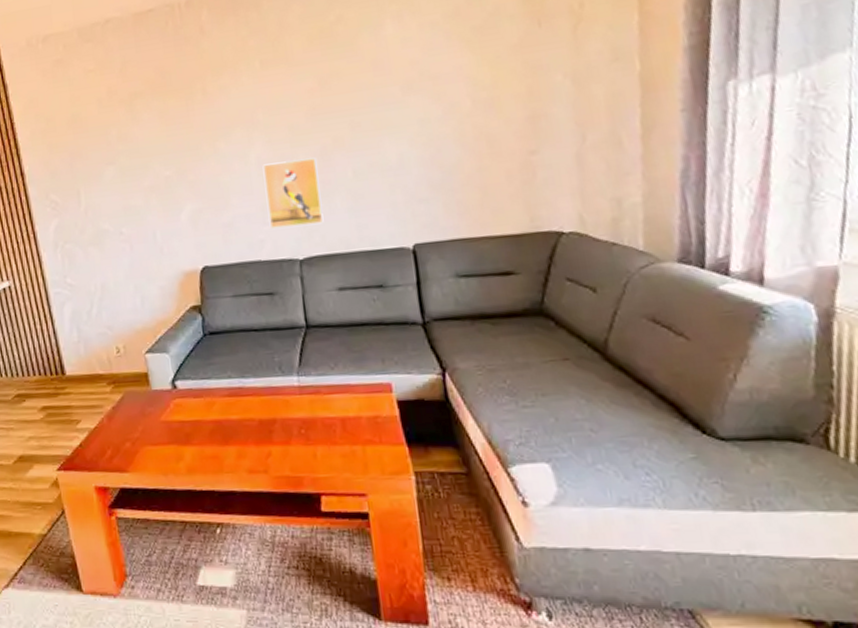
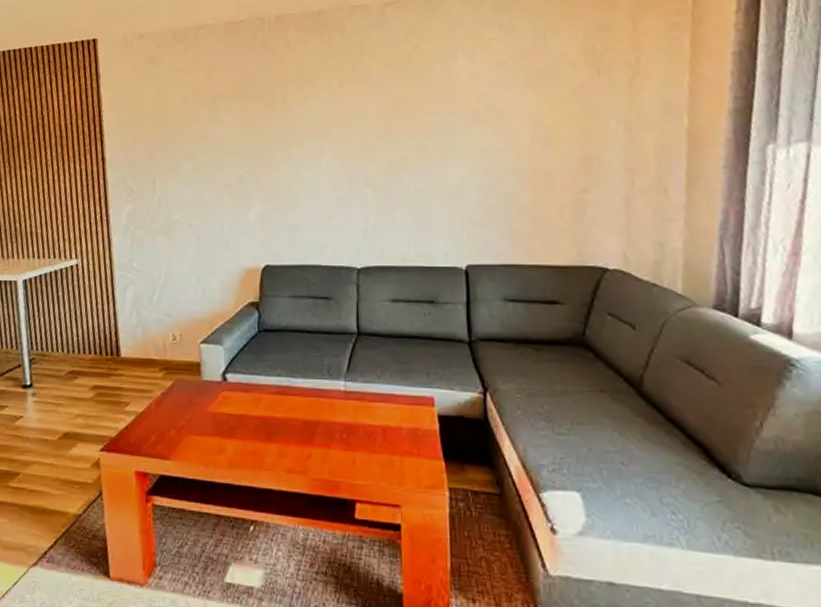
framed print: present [262,157,324,228] -> none [331,173,384,237]

